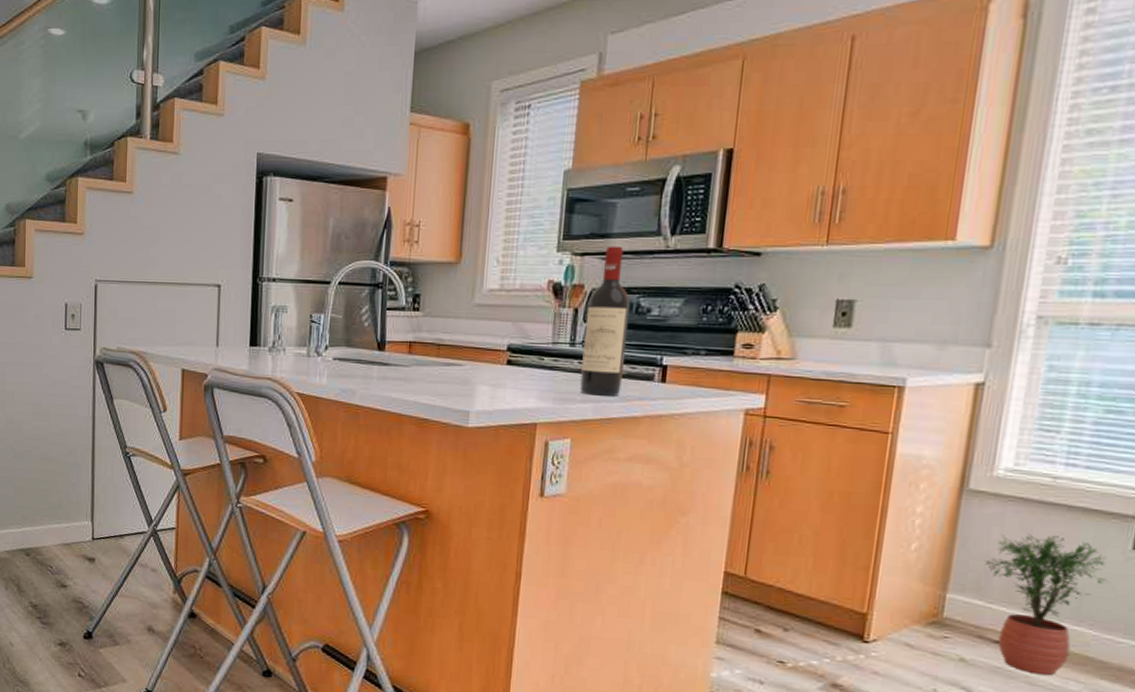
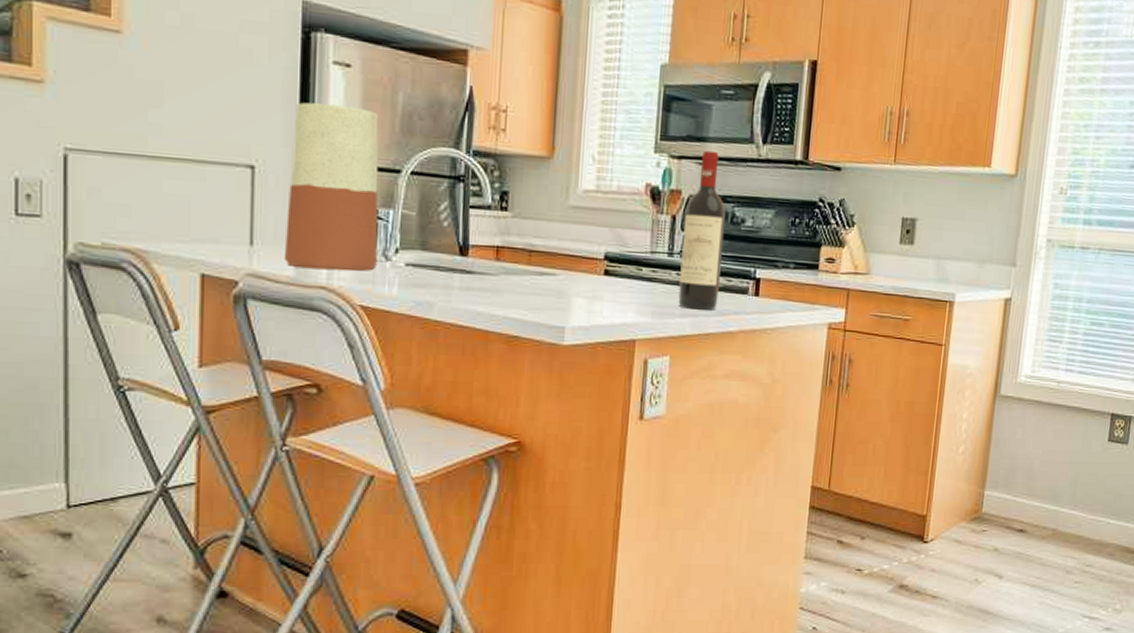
vase: none [240,233,314,366] -> present [283,102,379,272]
potted plant: present [984,533,1107,676] -> none [1011,432,1092,556]

